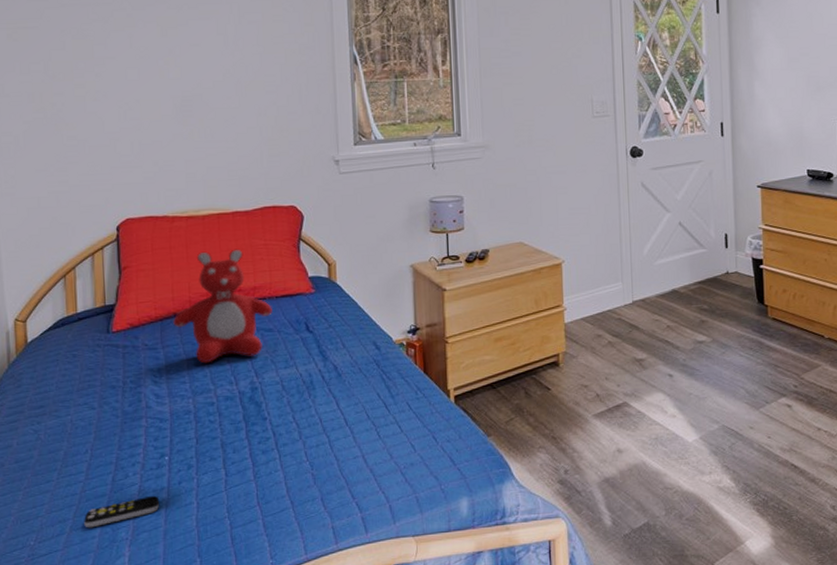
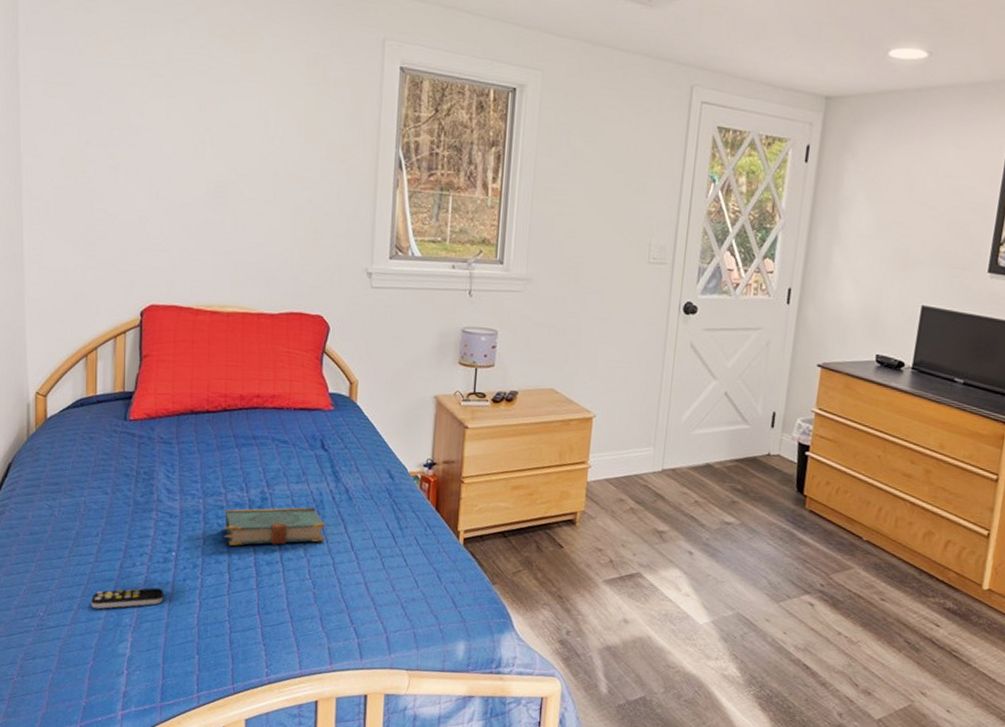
teddy bear: present [173,249,272,364] -> none [190,350,289,466]
book: none [215,389,318,440] -> present [223,507,325,546]

